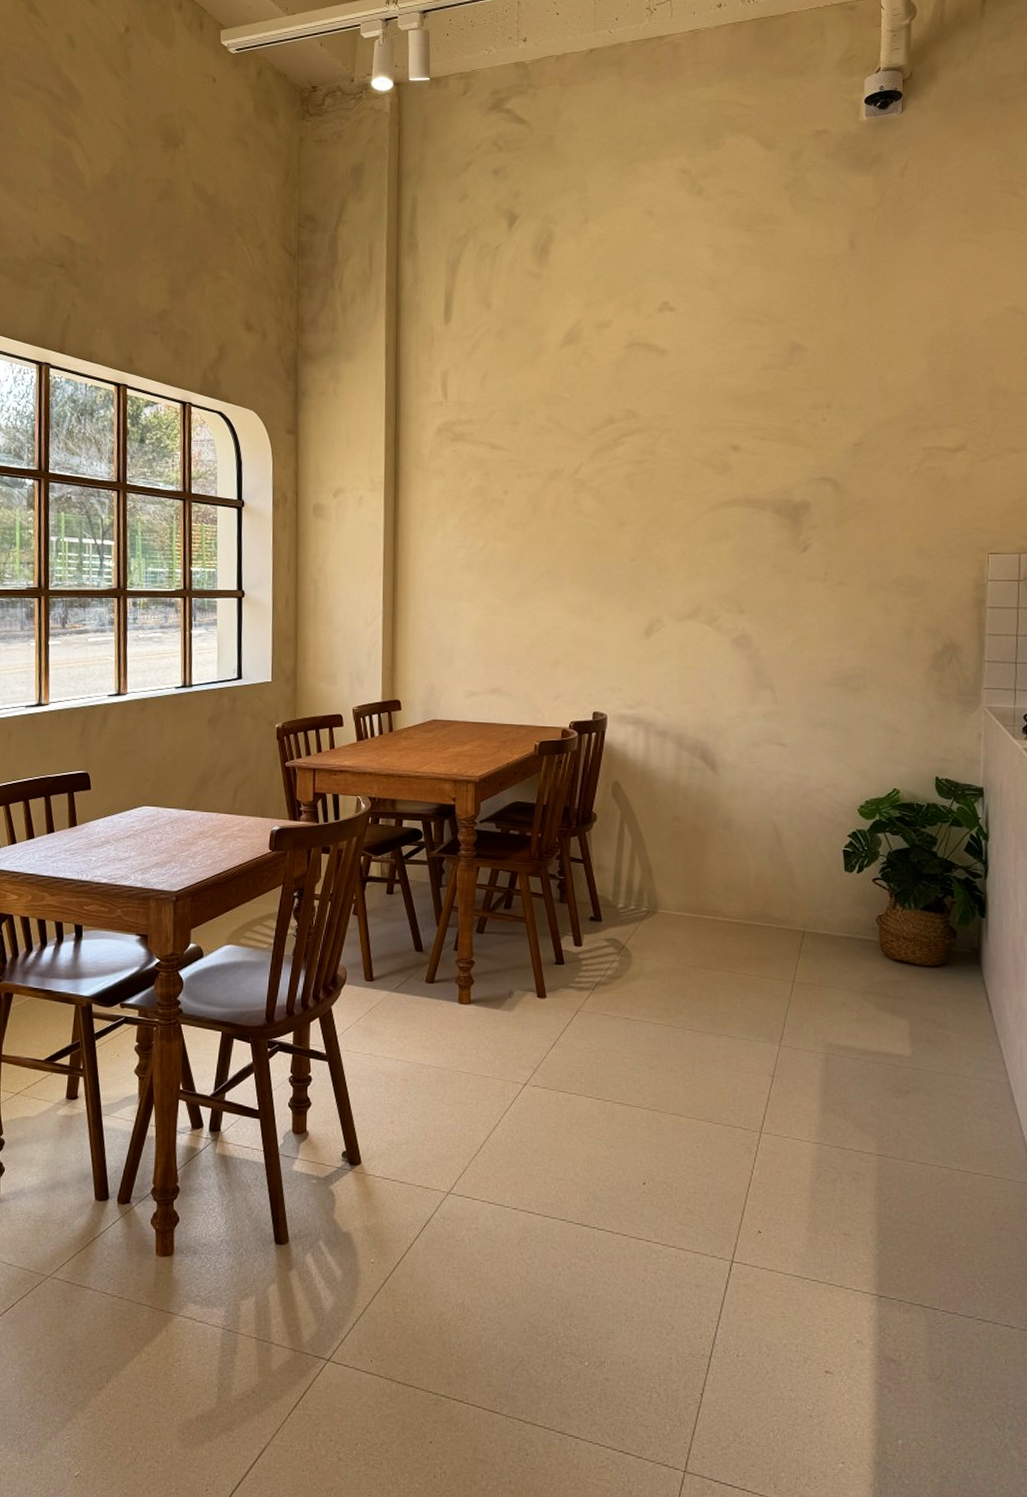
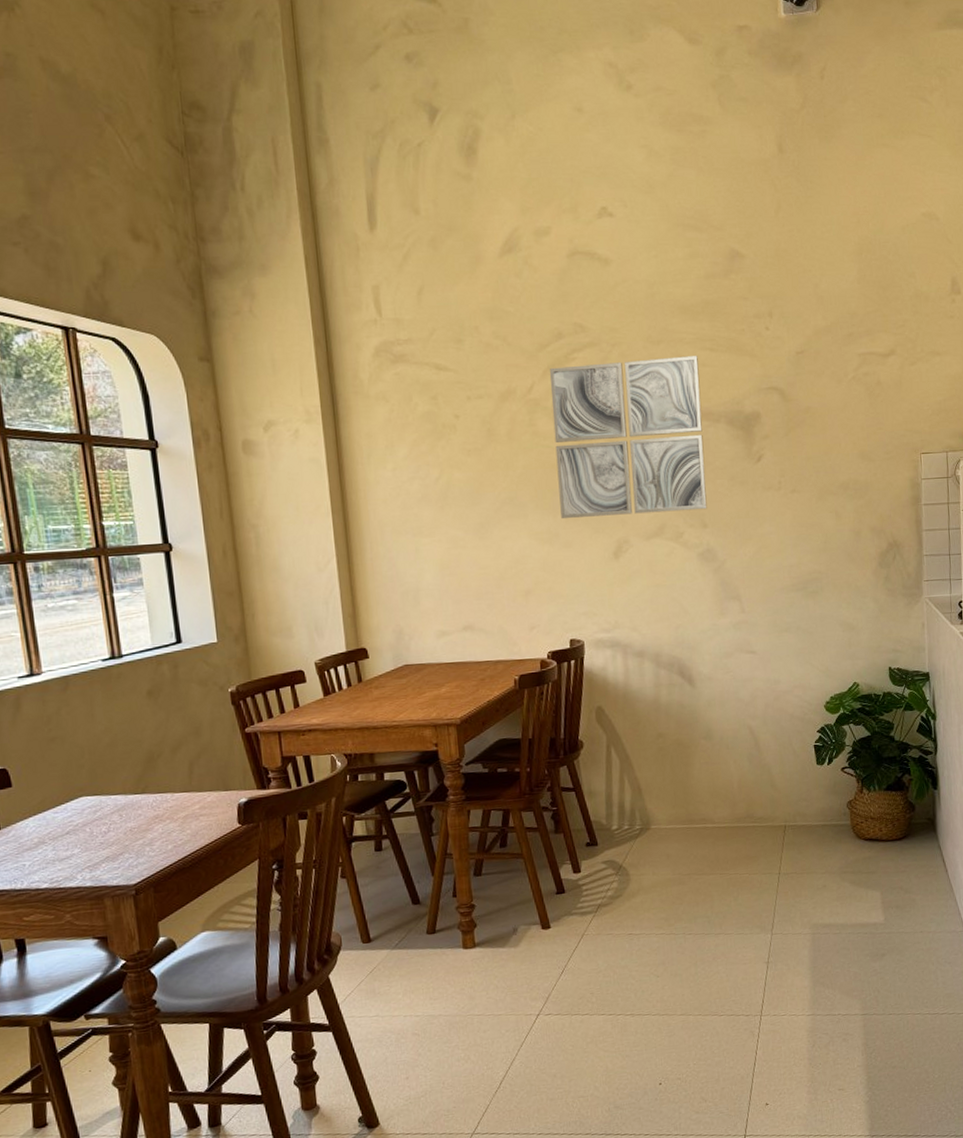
wall art: none [596,444,748,596] -> present [549,356,707,518]

